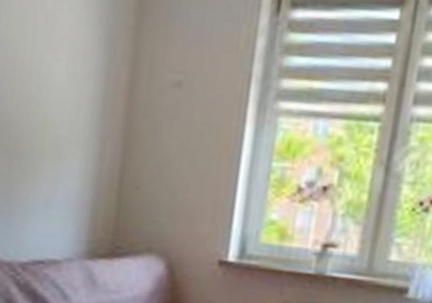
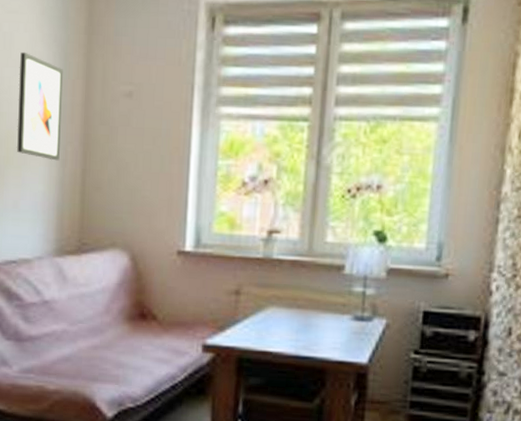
wall art: none [52,33,109,155] -> present [16,51,64,161]

